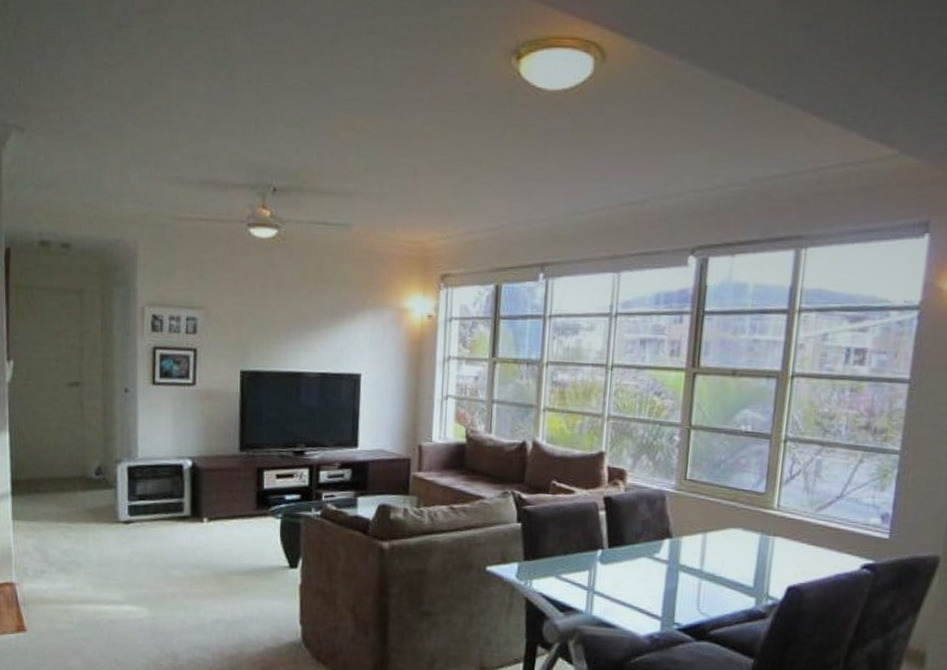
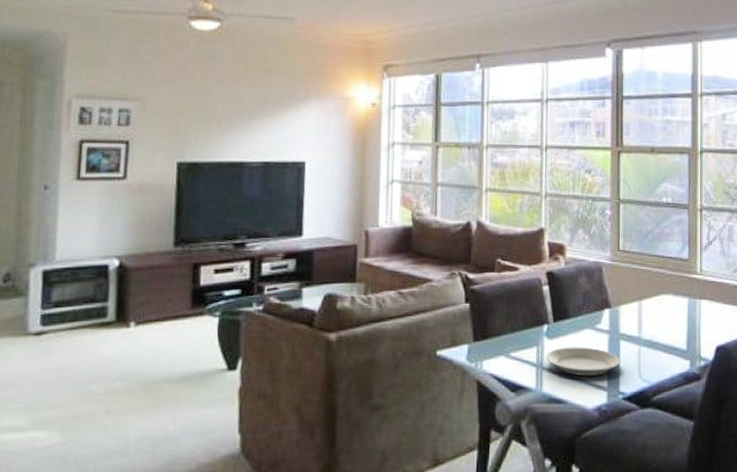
plate: none [598,573,678,605] -> present [546,347,621,377]

